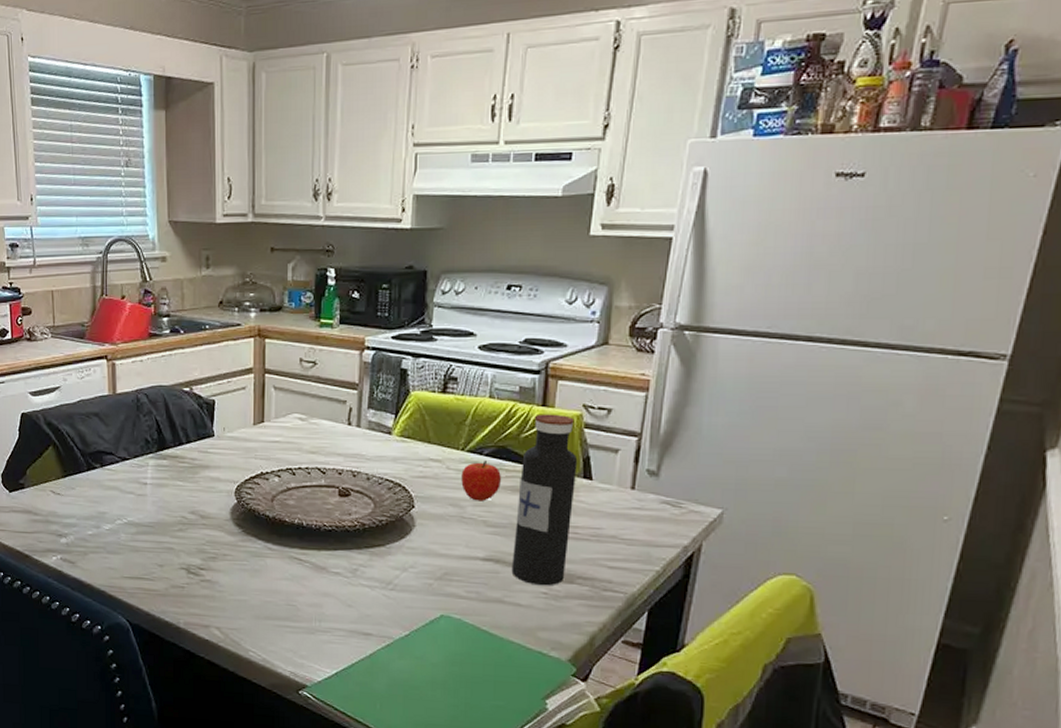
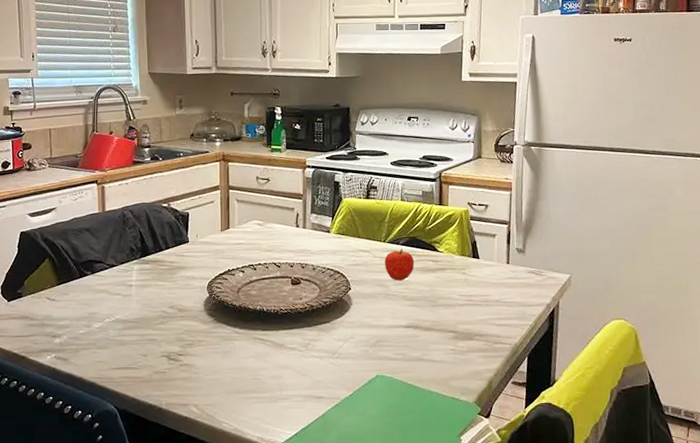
water bottle: present [511,414,578,586] -> none [427,210,468,344]

